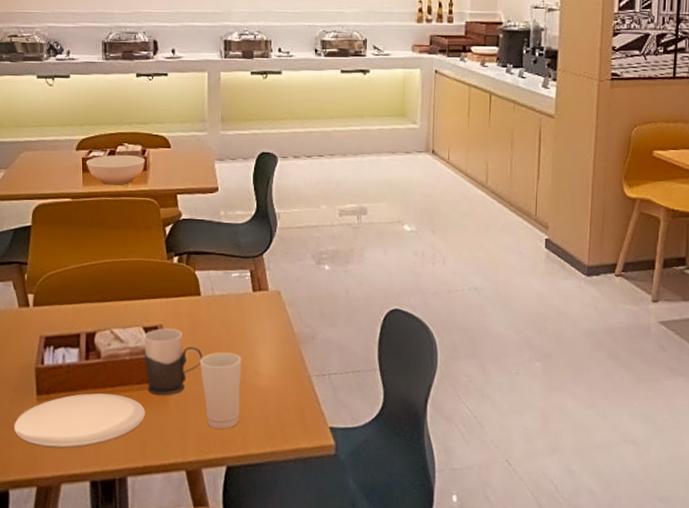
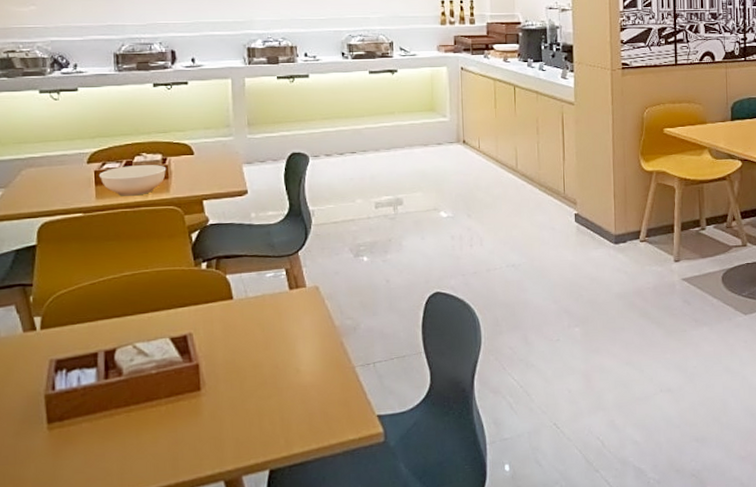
plate: present [13,393,145,449] -> none [20,411,176,479]
mug: present [143,328,203,396] -> none [170,336,238,407]
cup: present [199,352,242,429] -> none [234,353,281,433]

